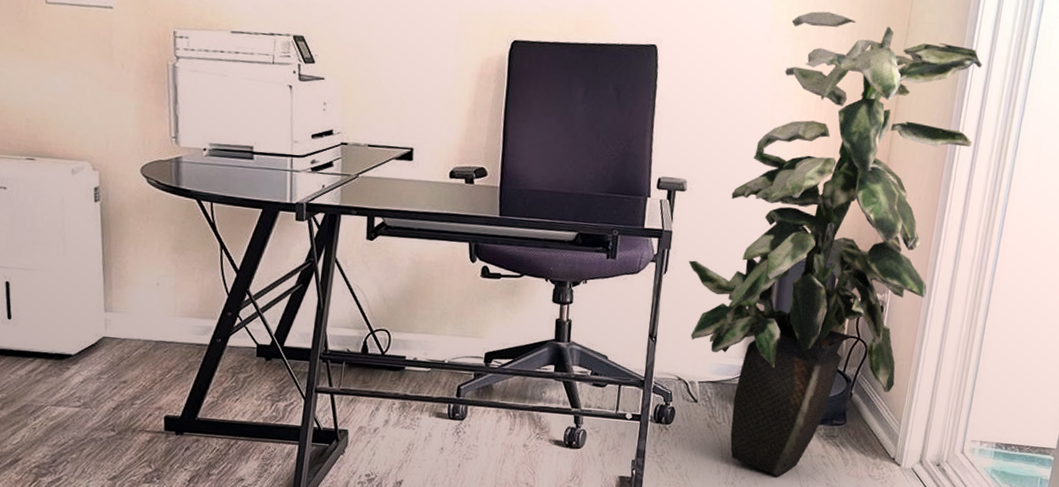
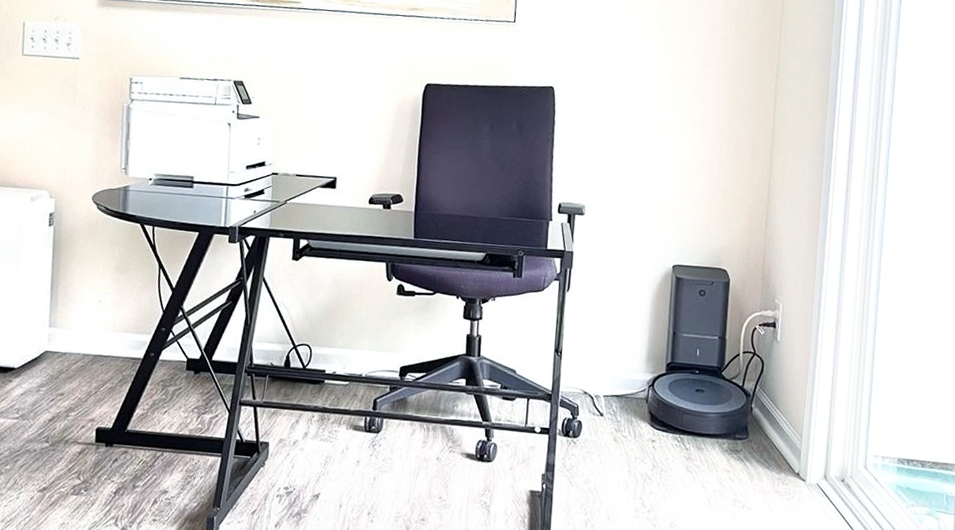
indoor plant: present [688,11,983,477] -> none [589,57,848,492]

